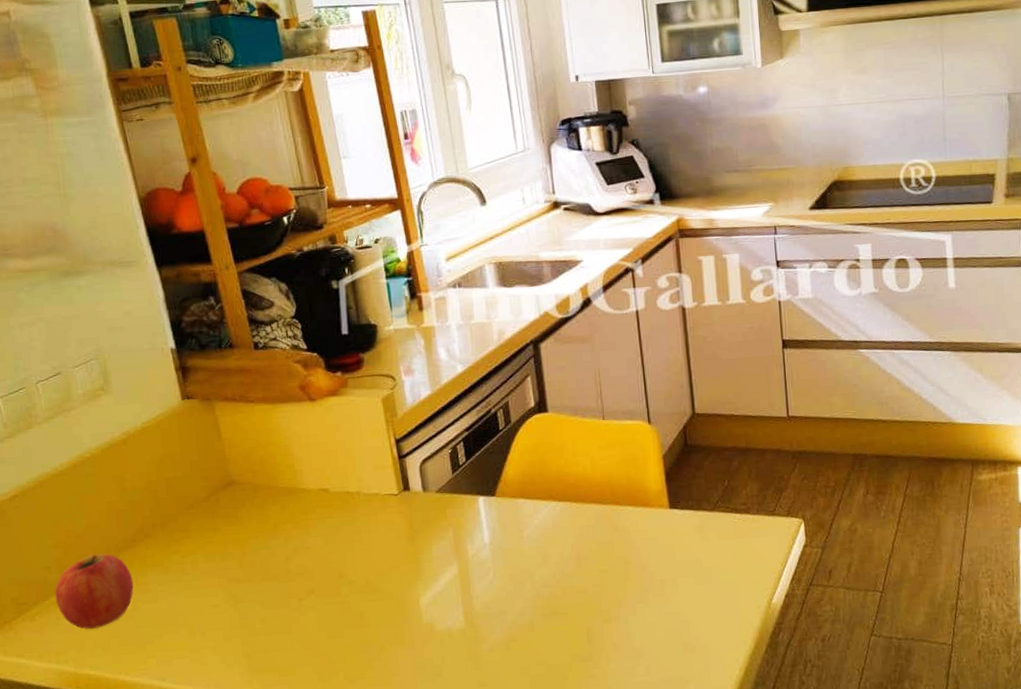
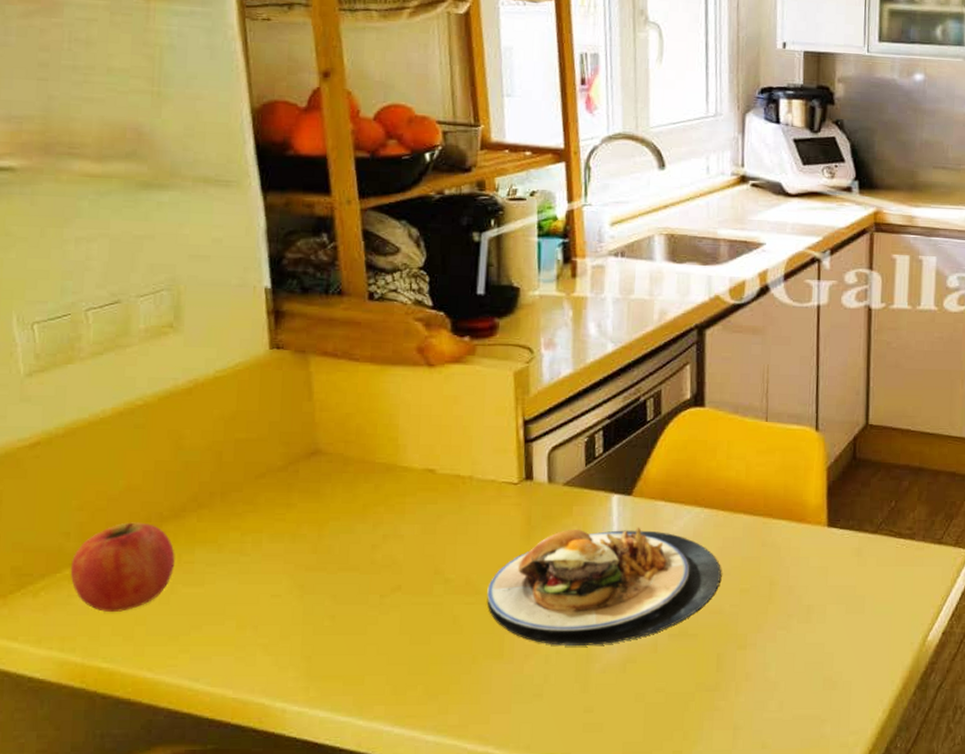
plate: none [384,524,581,631] -> present [487,528,721,646]

